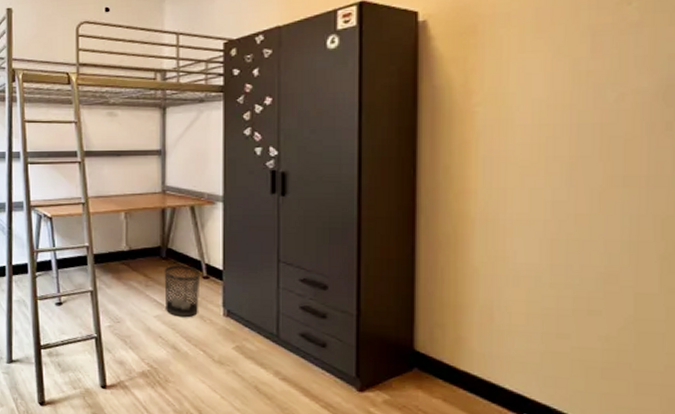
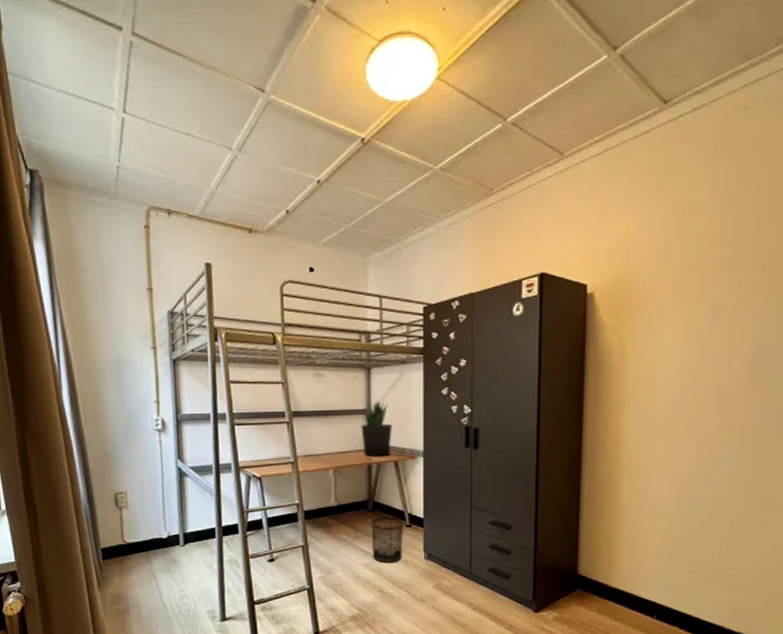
planter: none [154,139,188,201] -> present [361,398,392,457]

